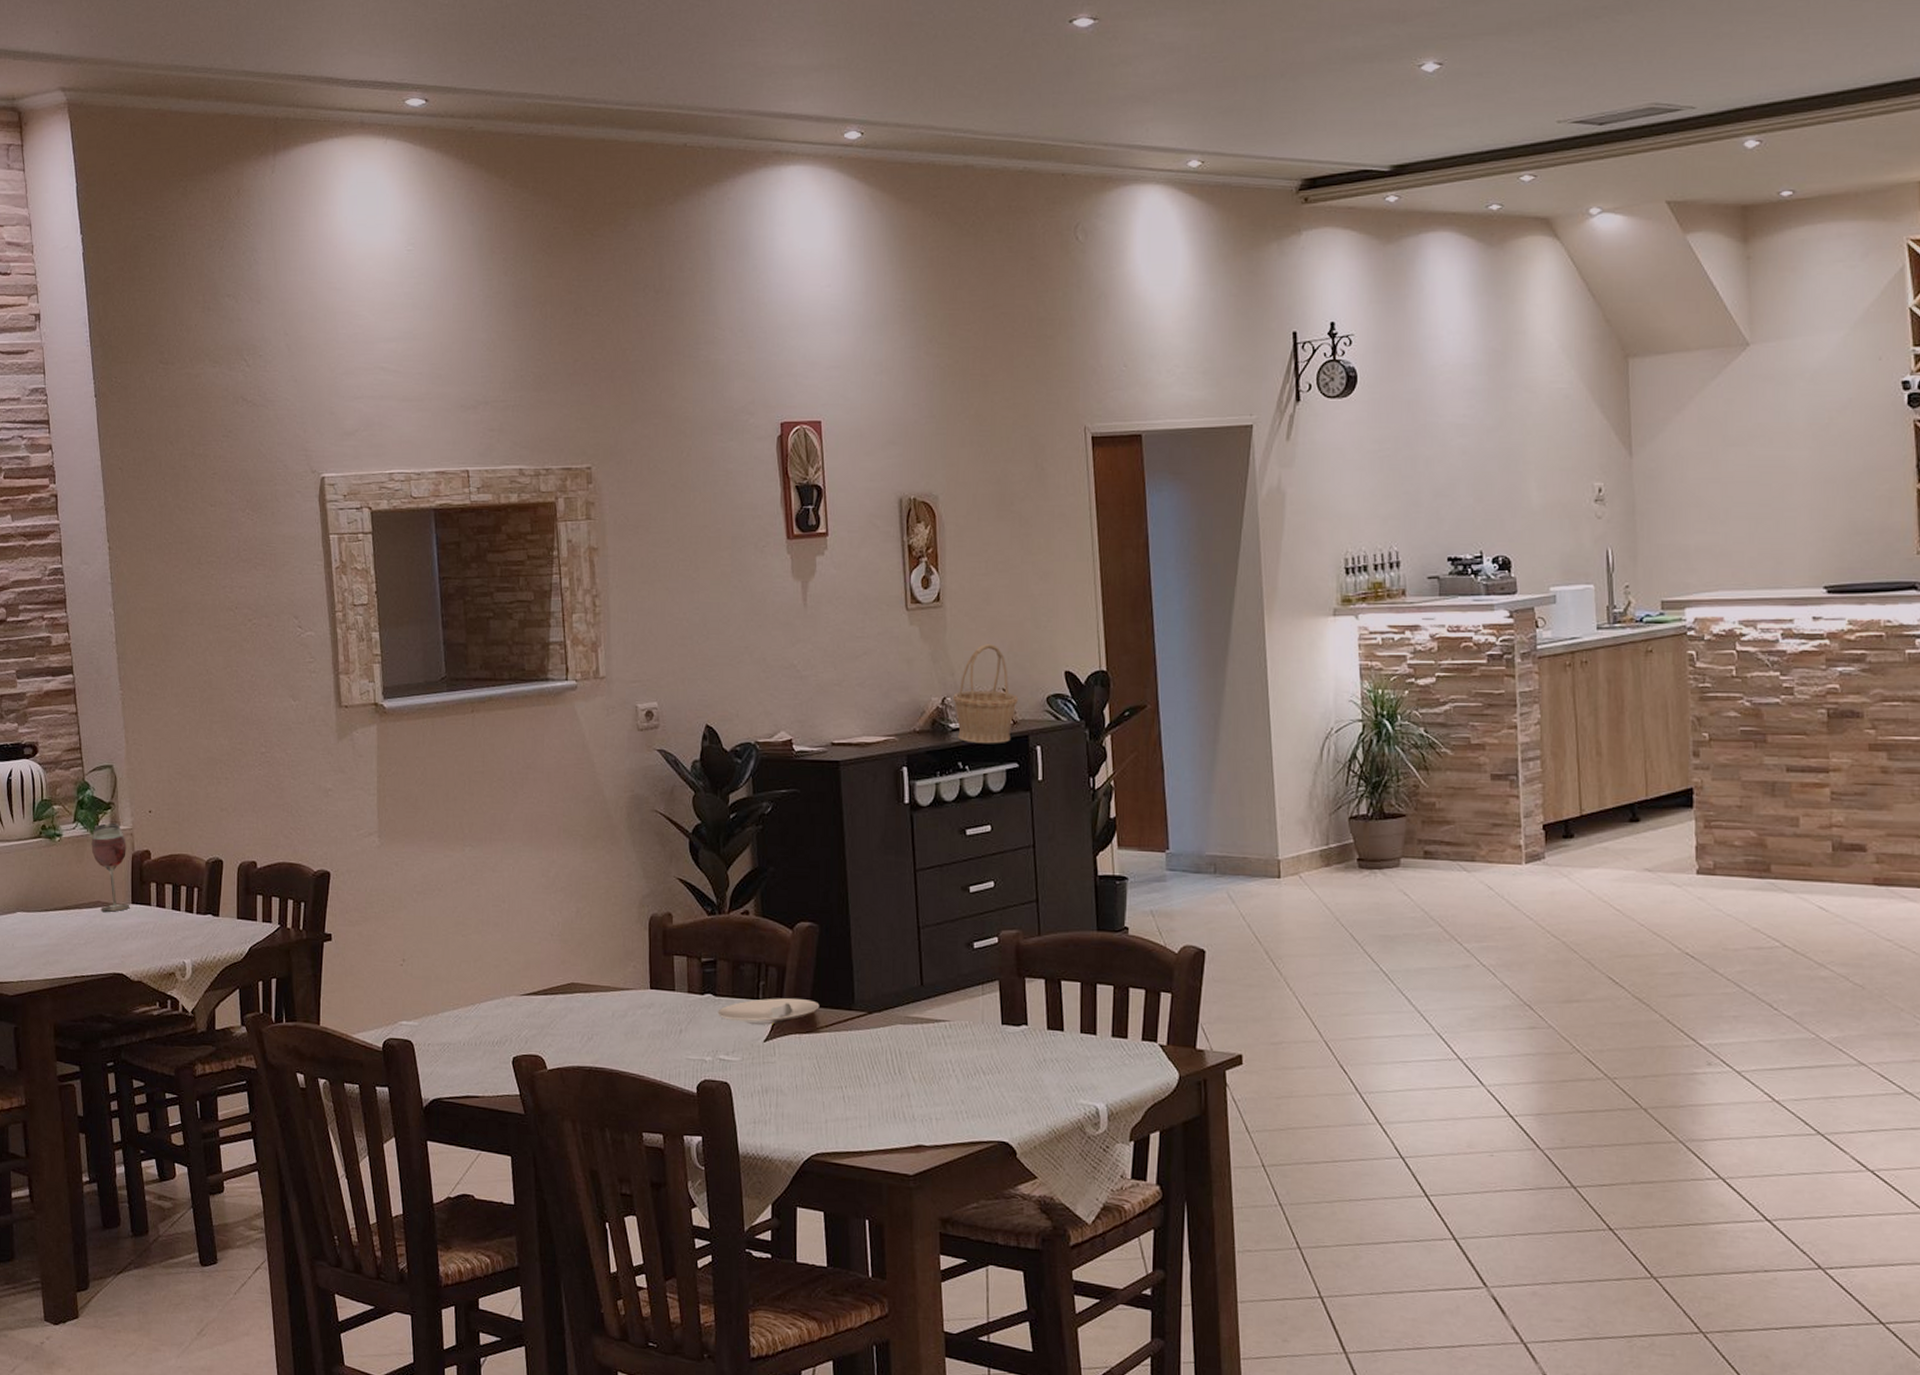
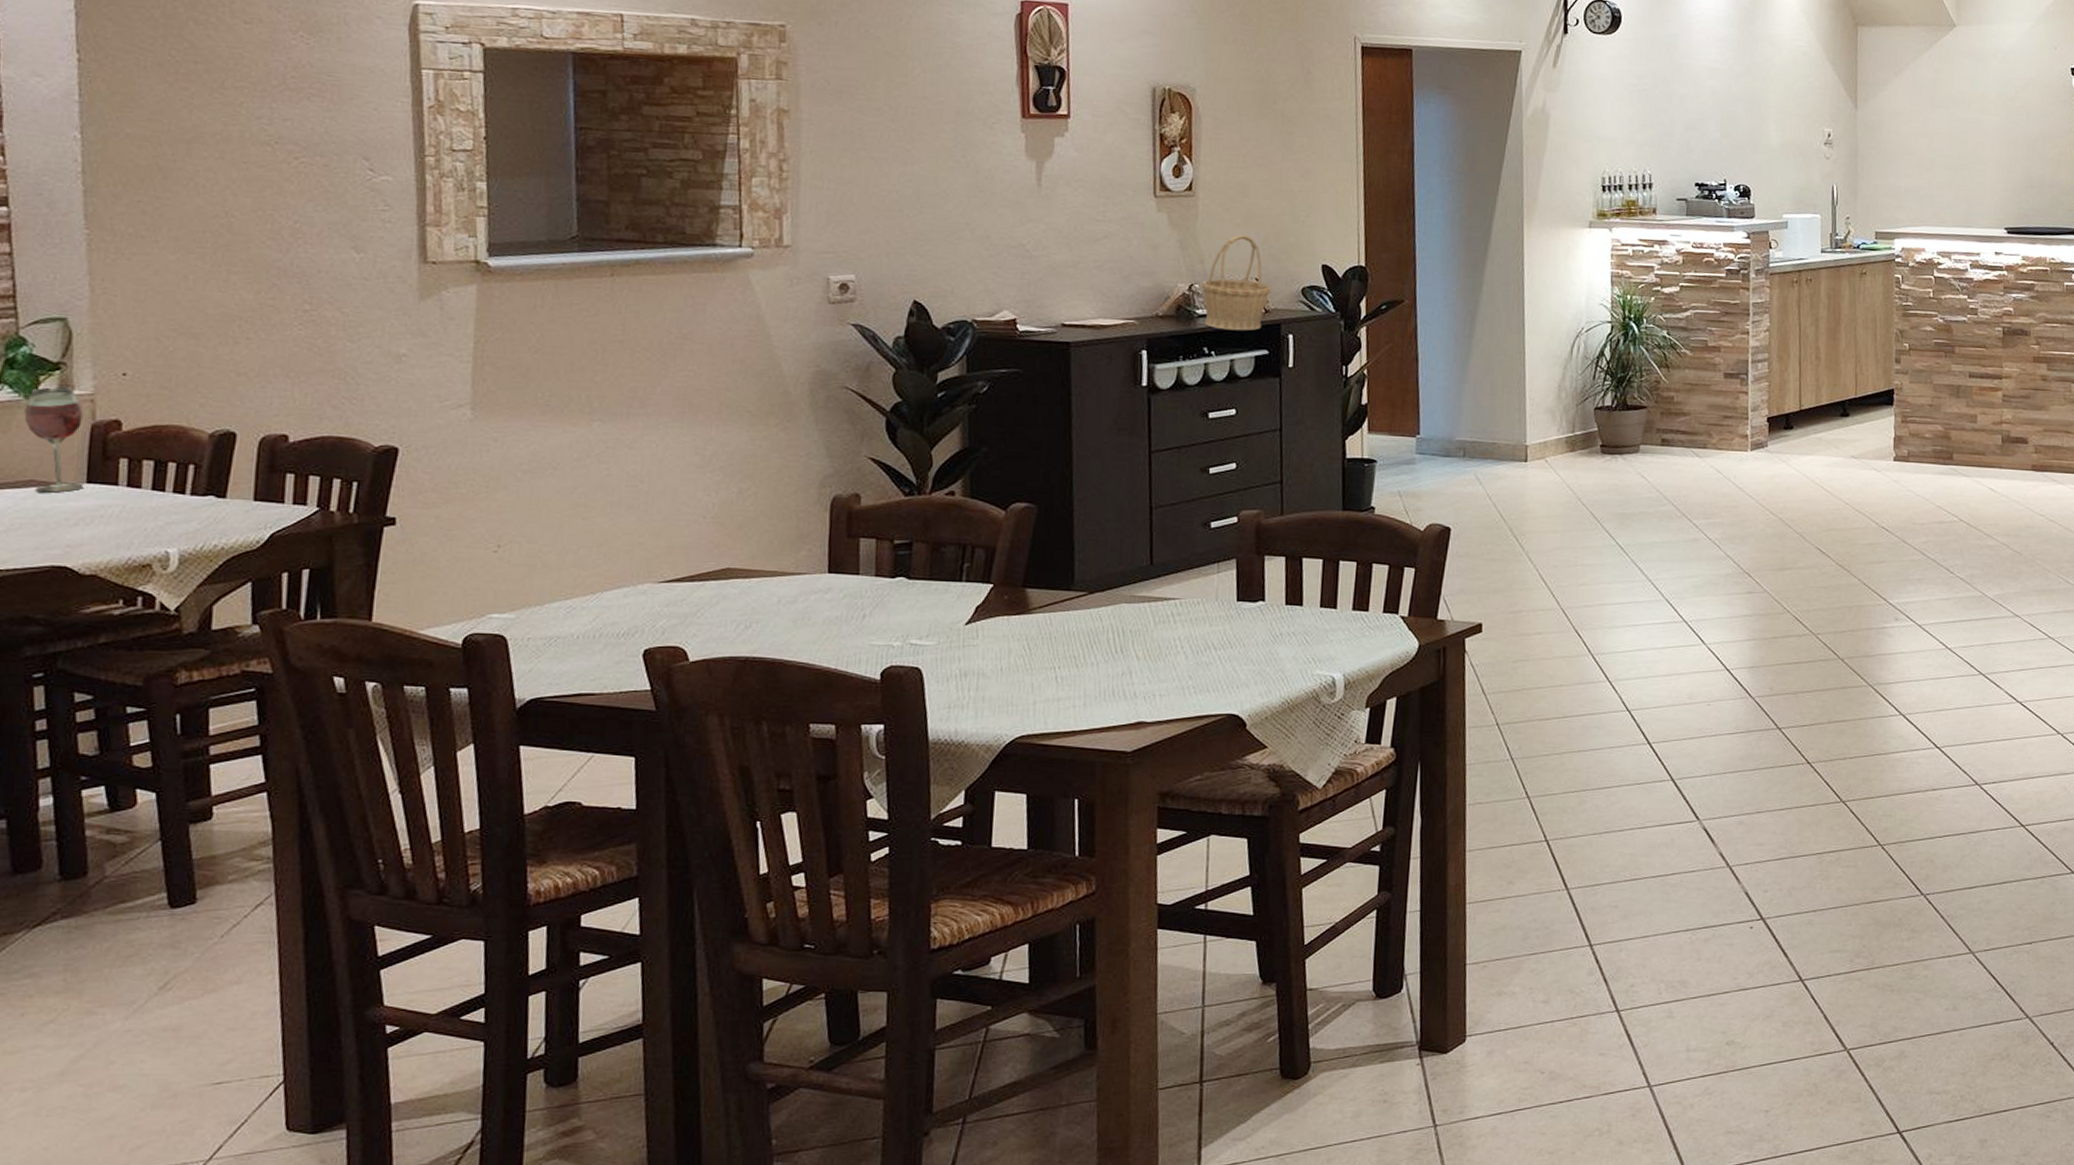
plate: present [717,998,820,1025] -> none [910,580,1034,607]

